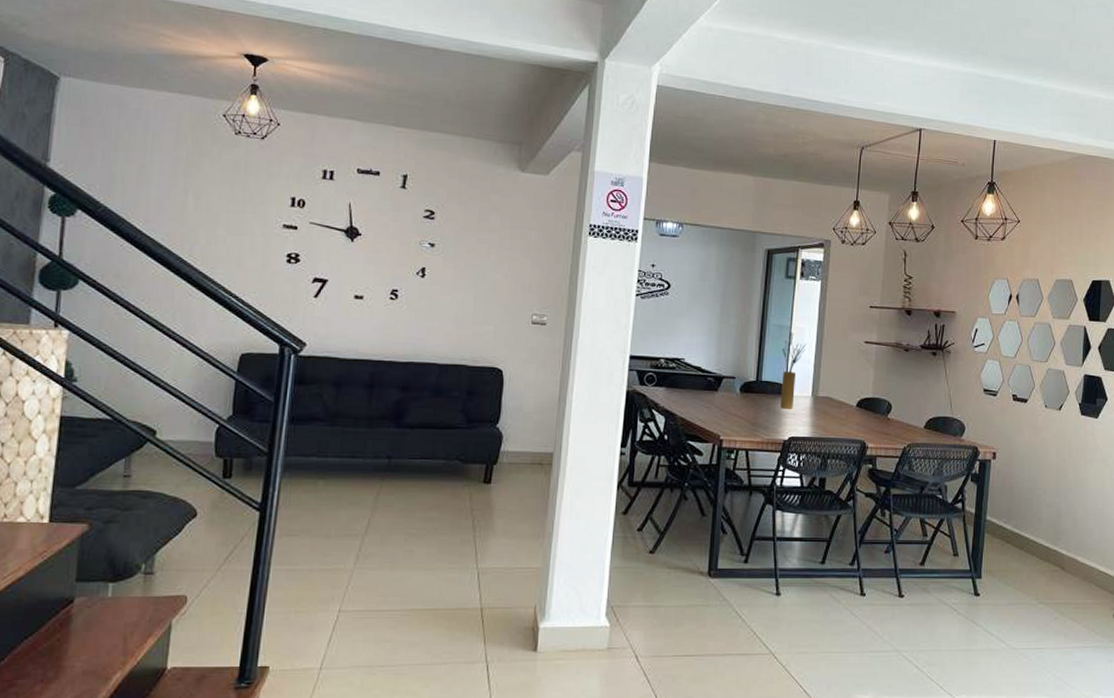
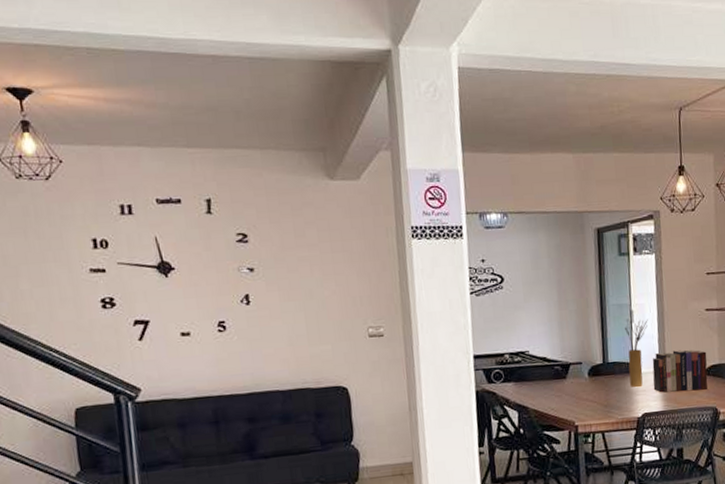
books: none [803,378,861,421] -> present [652,350,708,393]

